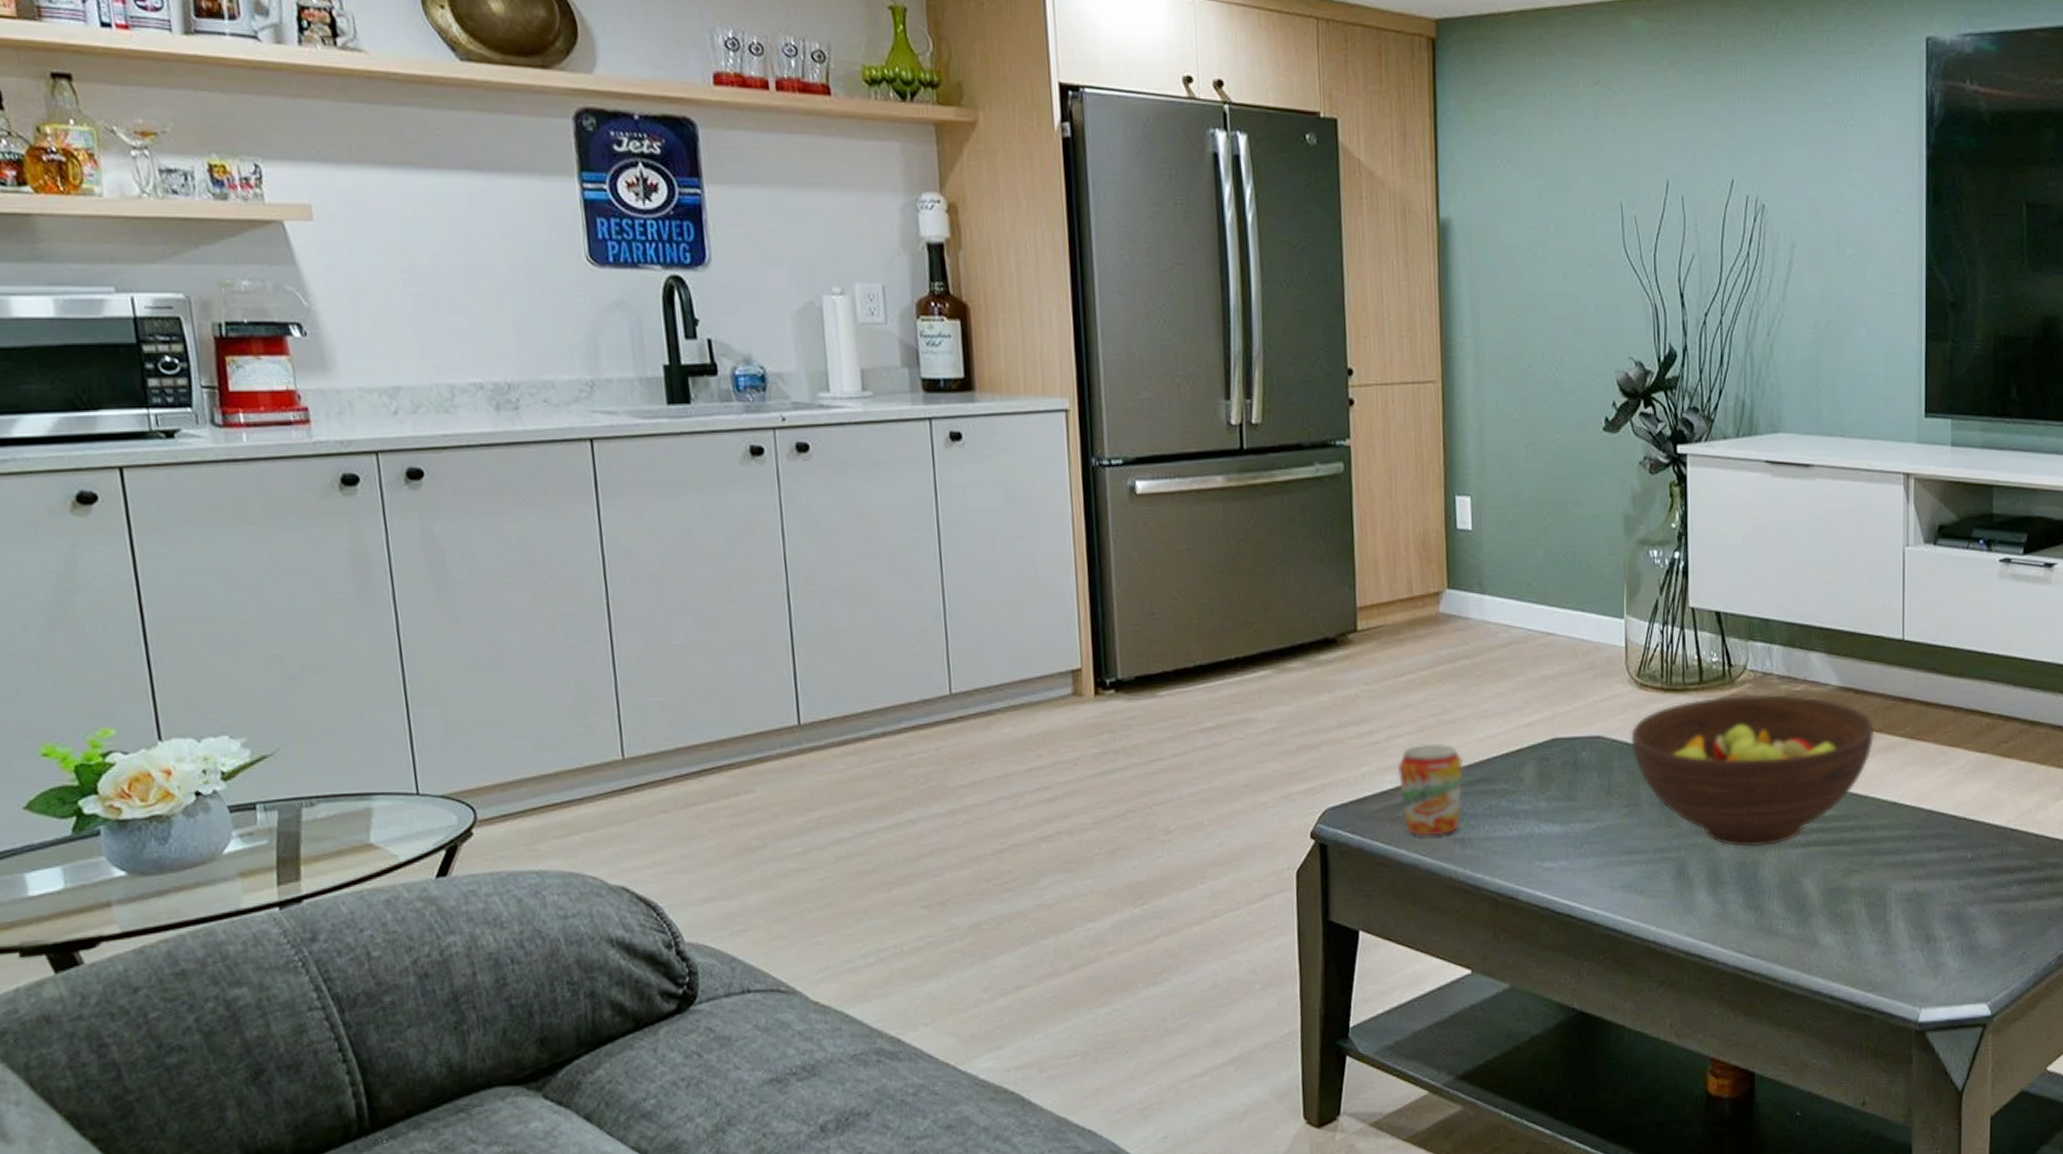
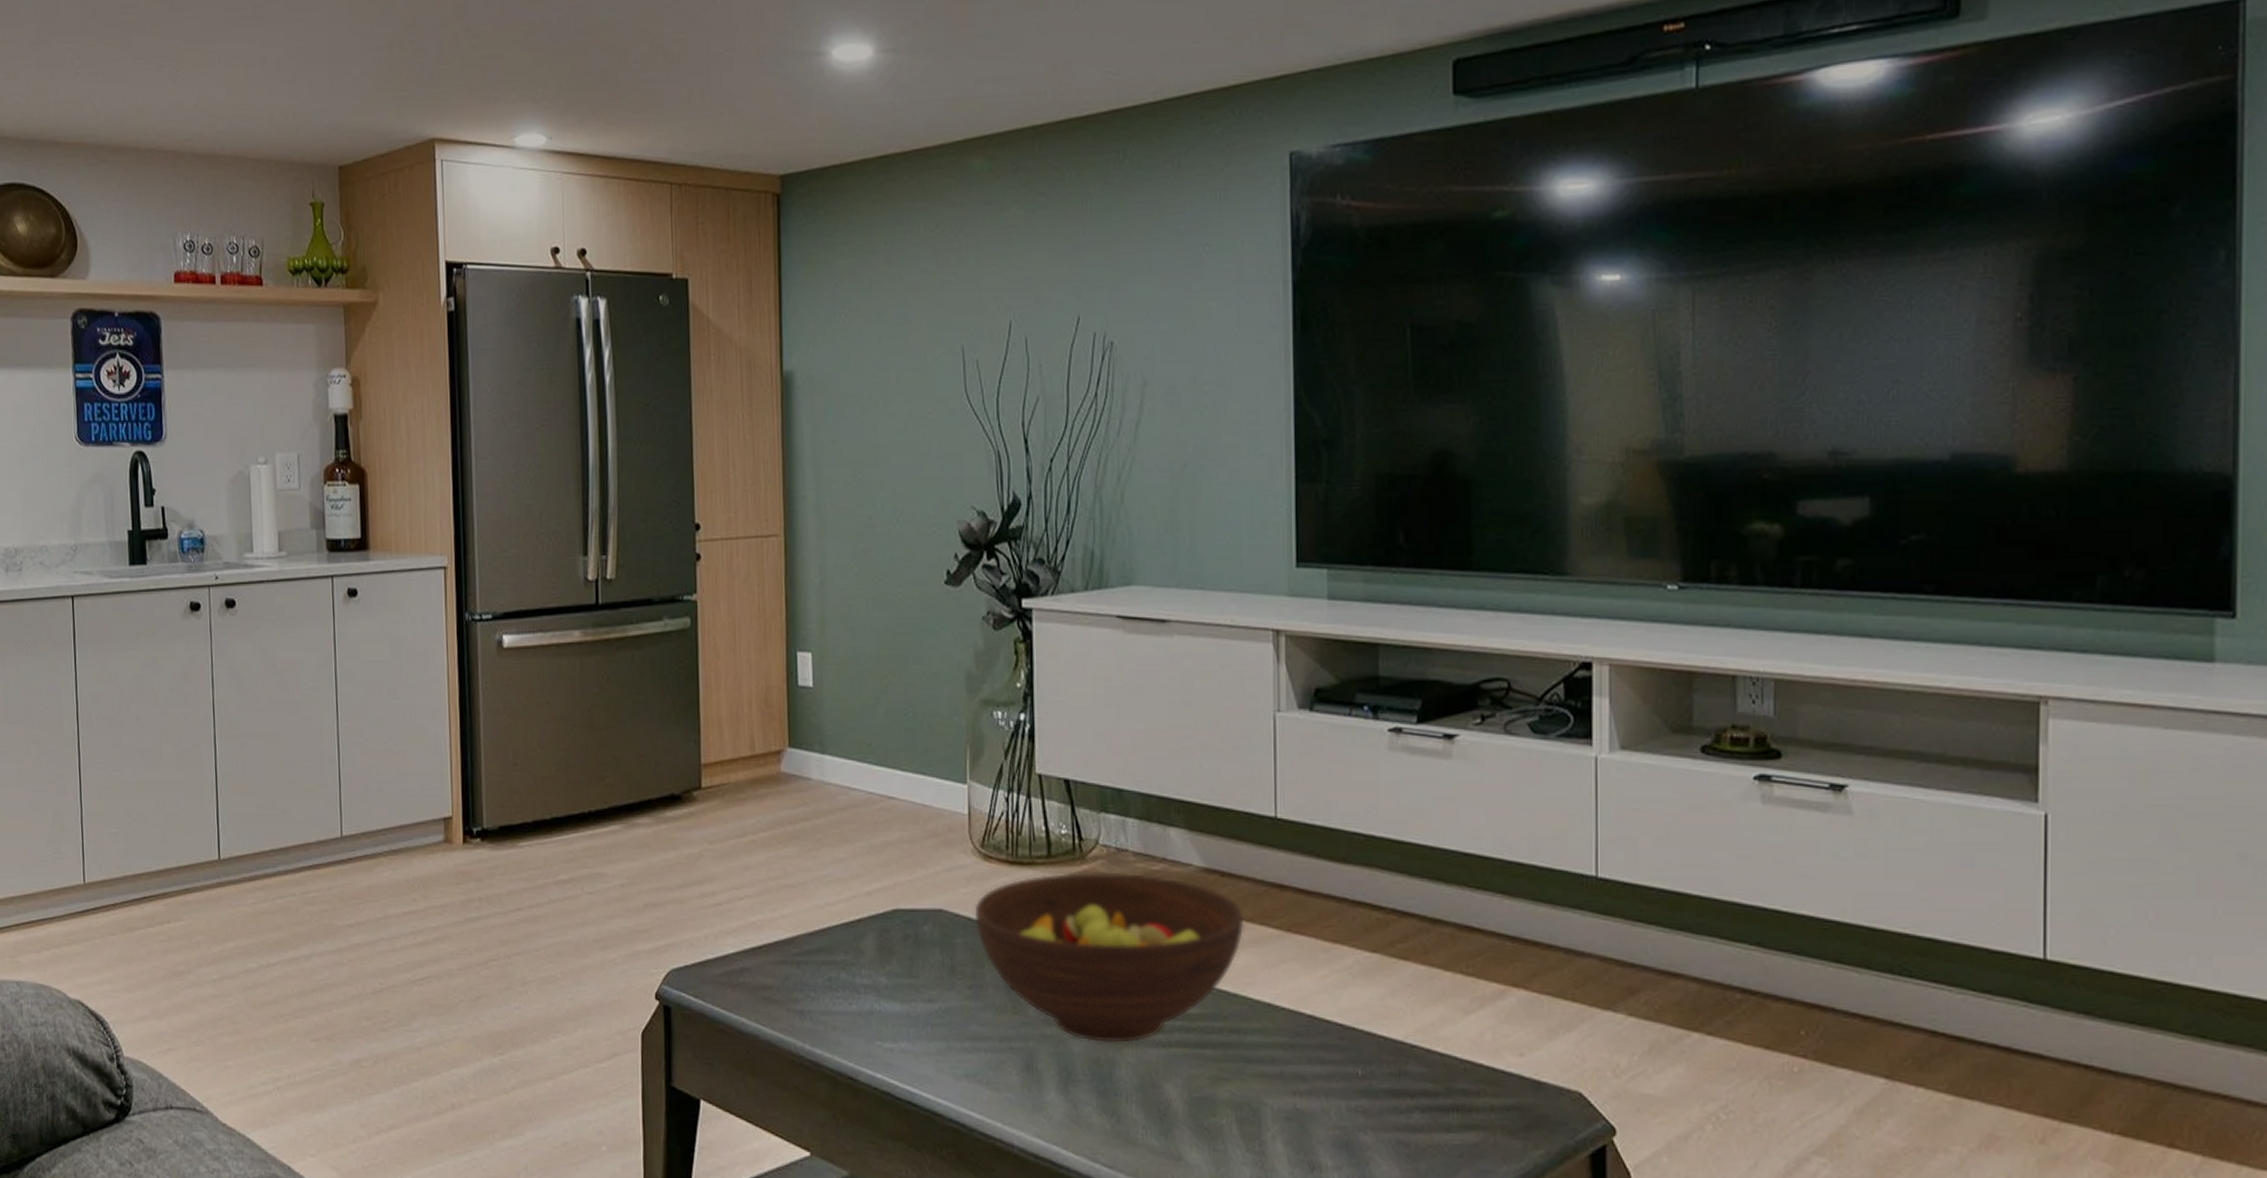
beverage can: present [1397,743,1463,836] -> none [738,908,803,1006]

